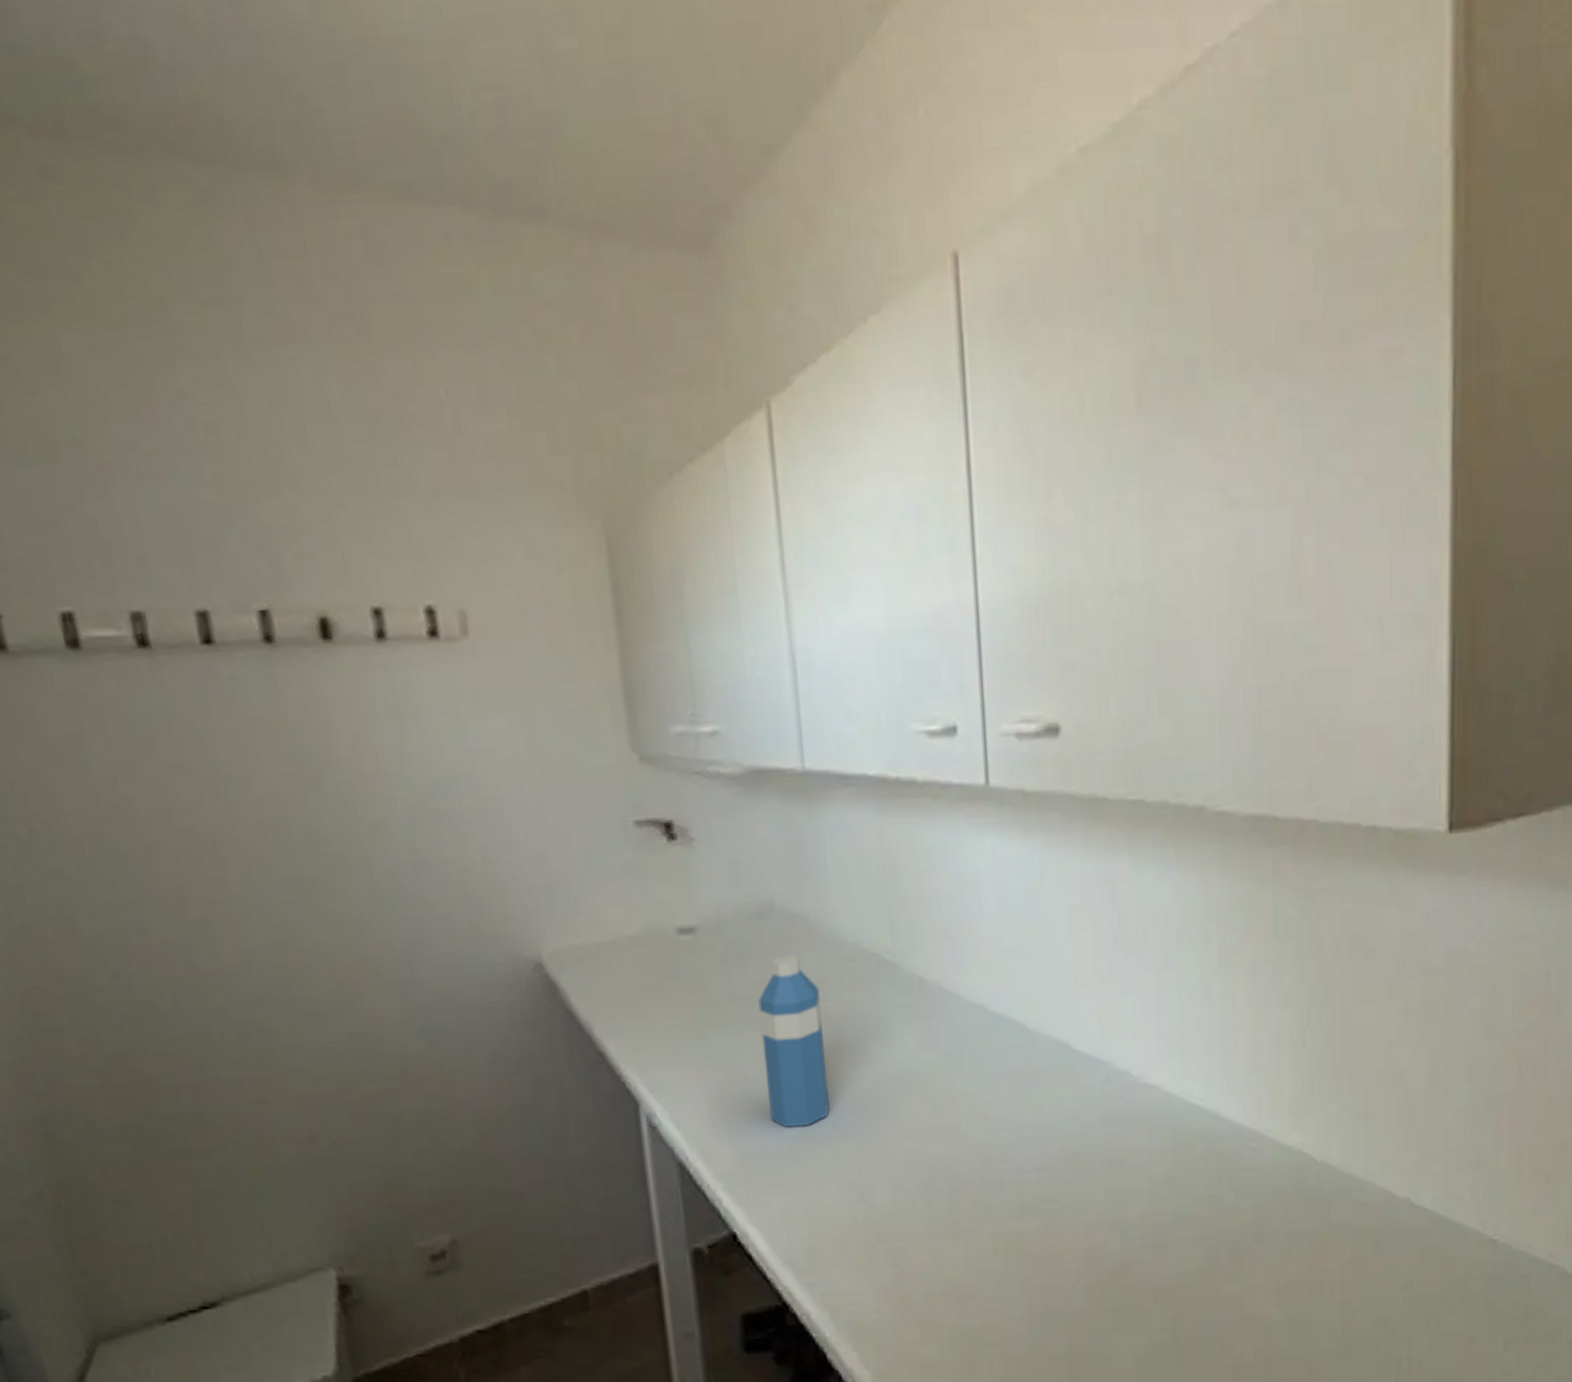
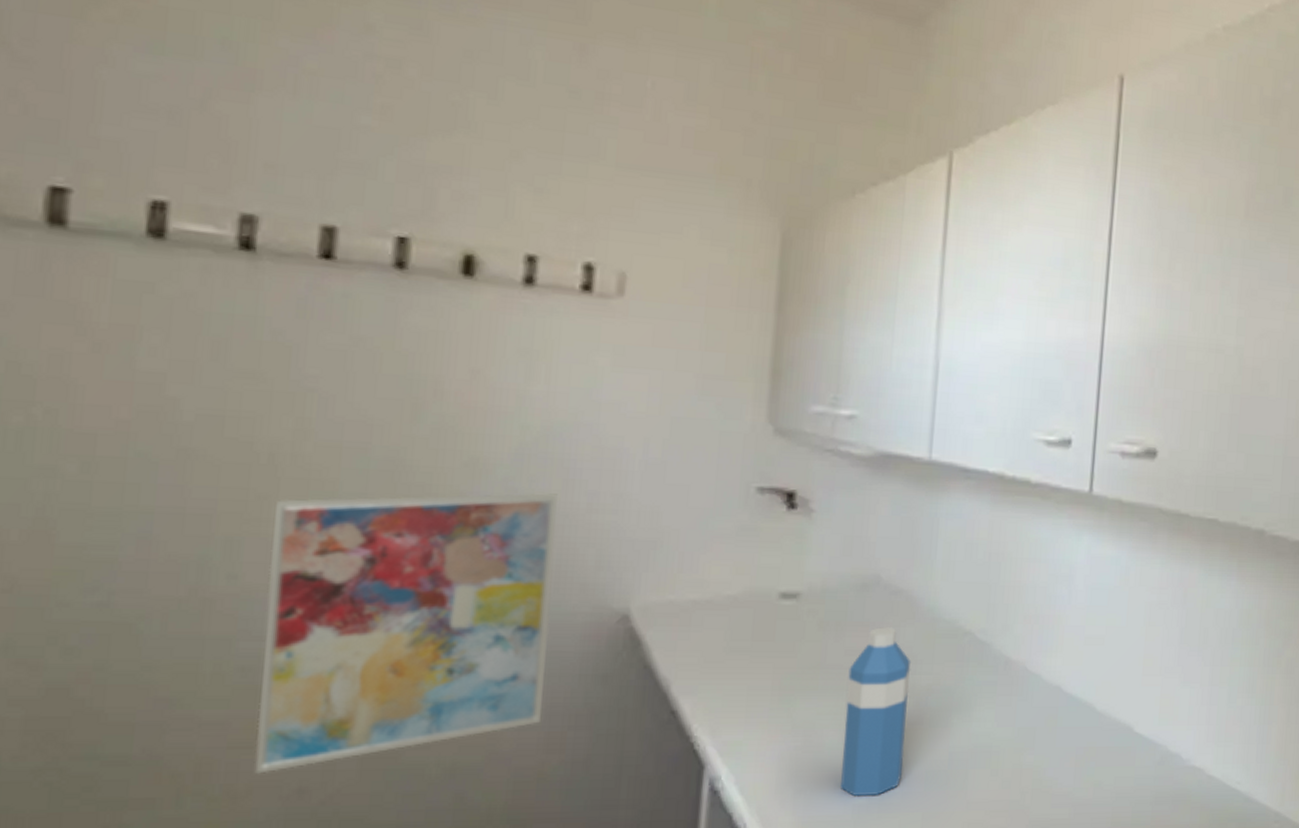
wall art: none [228,849,488,1125] -> present [254,493,558,774]

